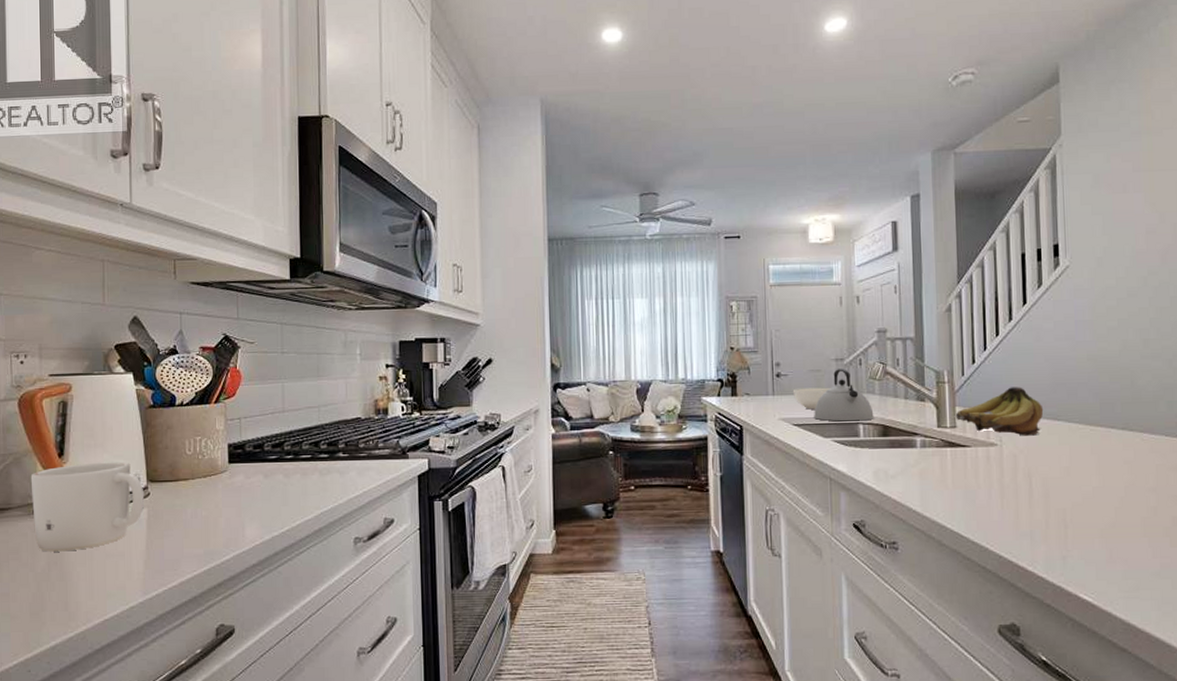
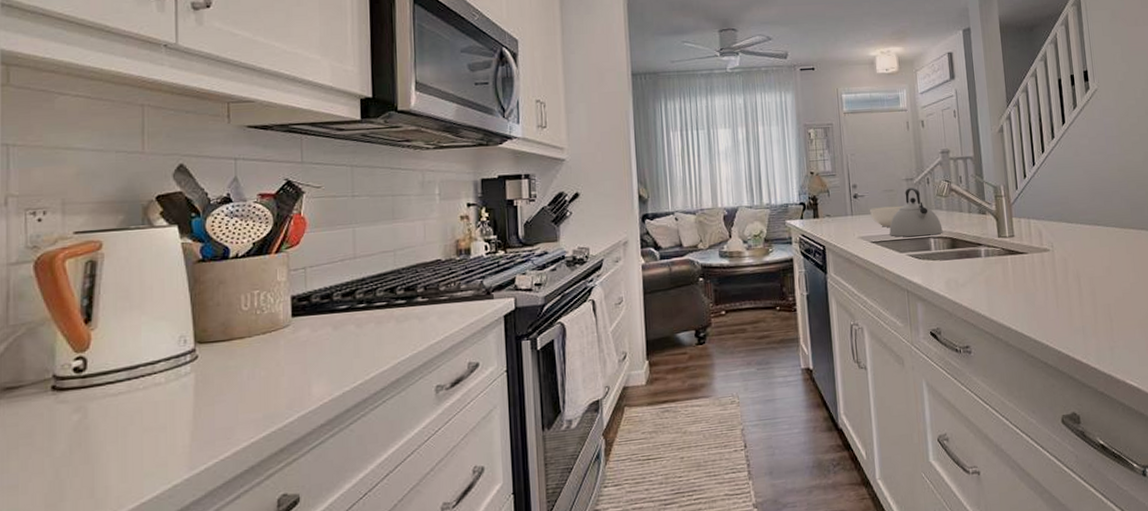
mug: present [30,462,145,552] -> none [48,323,192,433]
fruit: present [955,387,1044,436] -> none [1012,197,1086,241]

